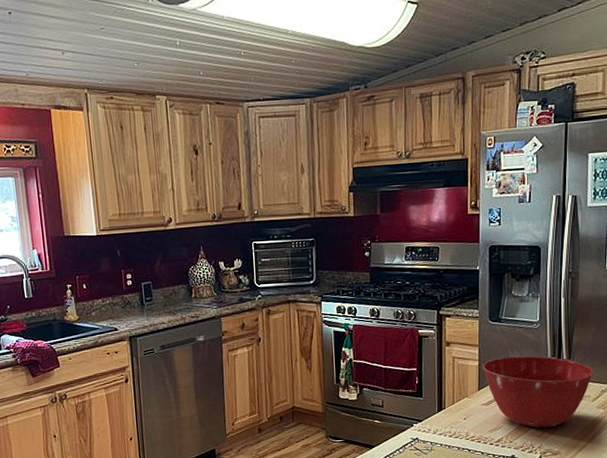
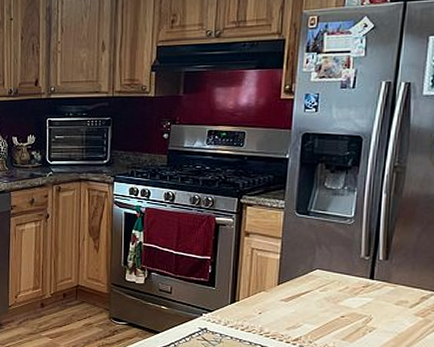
mixing bowl: present [483,356,594,428] -> none [285,252,414,331]

